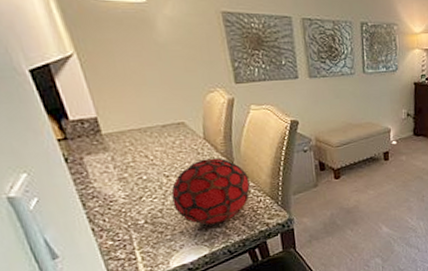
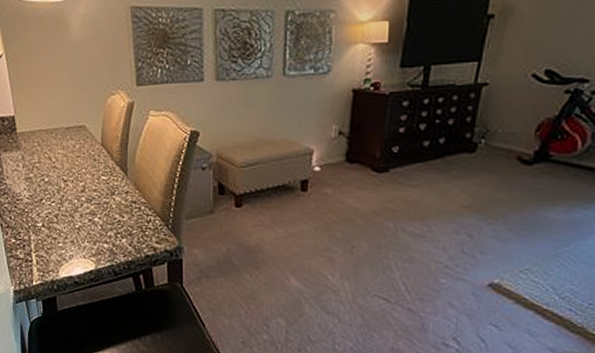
decorative orb: present [171,158,250,226] -> none [67,167,141,239]

